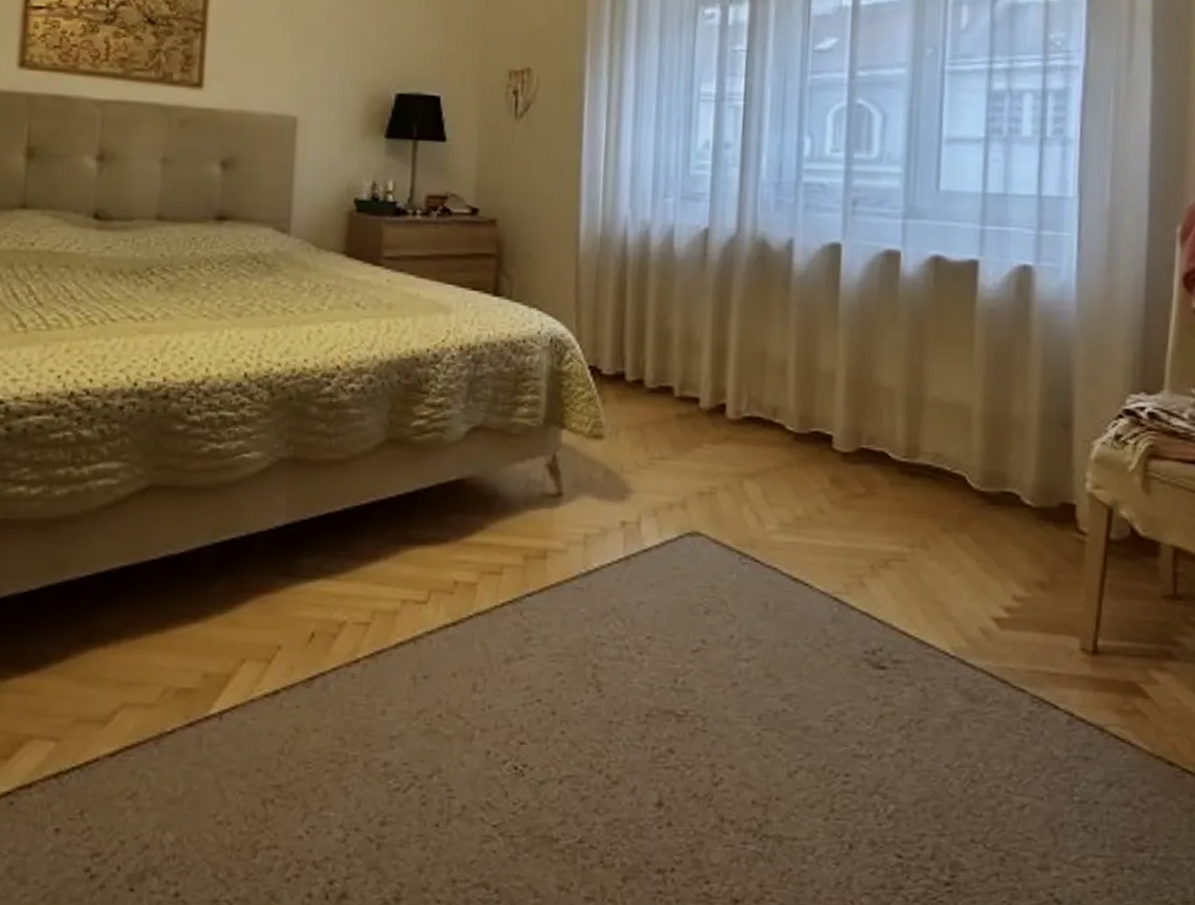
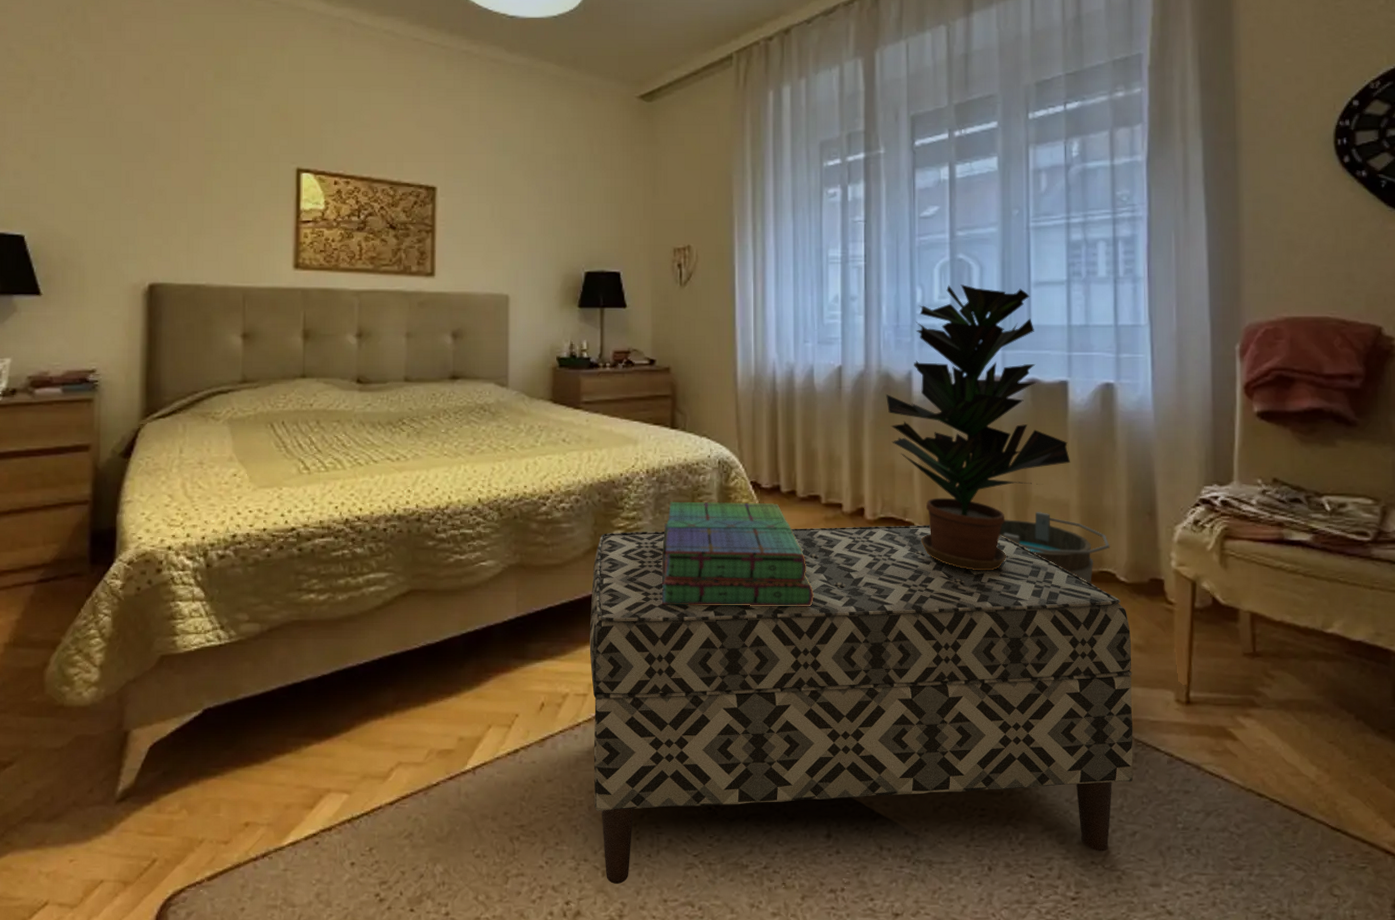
bench: none [371,422,1034,861] -> present [589,525,1133,885]
stack of books: none [469,386,659,523] -> present [661,501,814,607]
potted plant: none [760,135,976,487] -> present [886,285,1071,571]
bucket: none [886,416,1017,506] -> present [999,511,1111,583]

